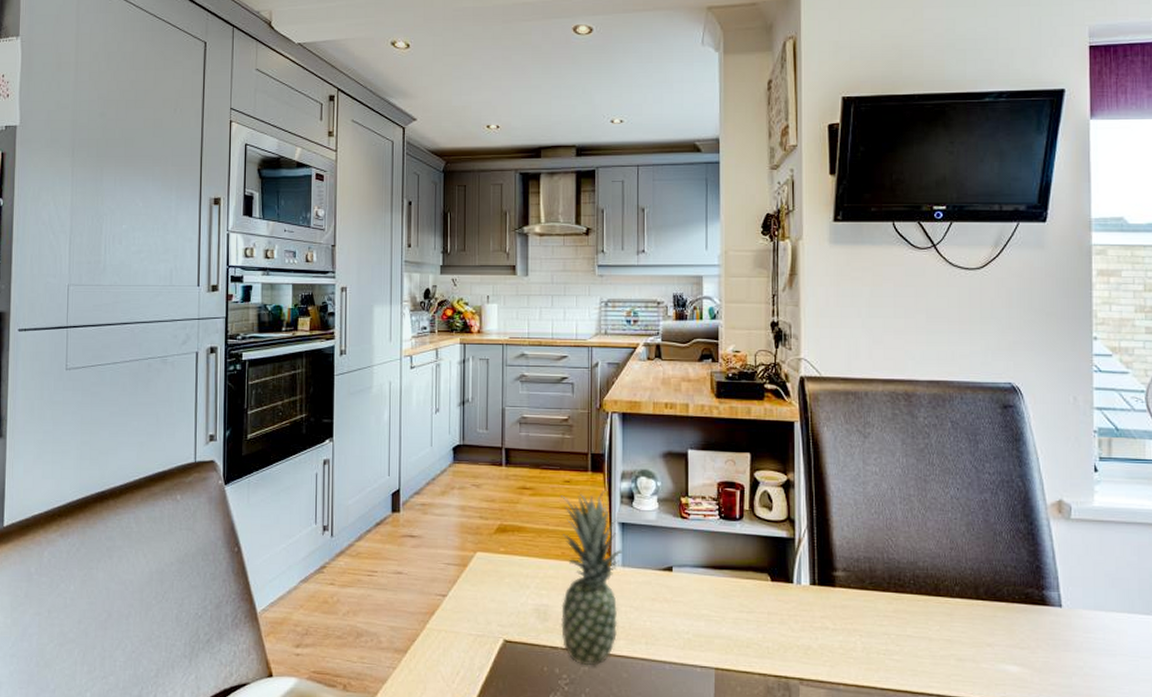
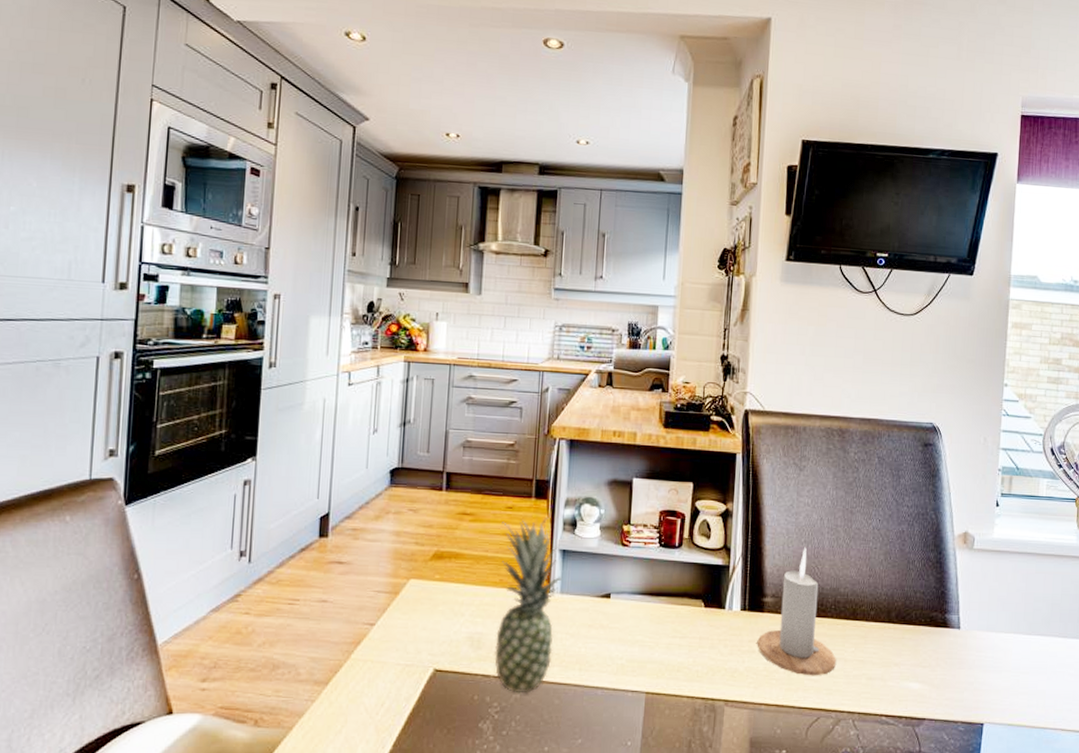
candle: none [830,518,921,656] -> present [757,547,837,676]

